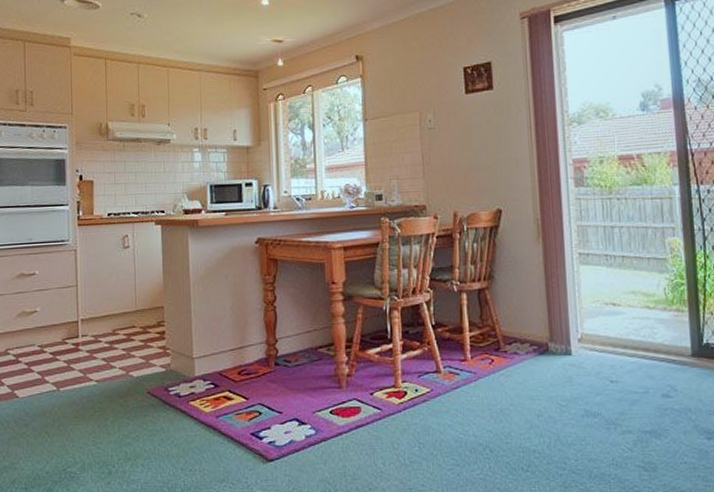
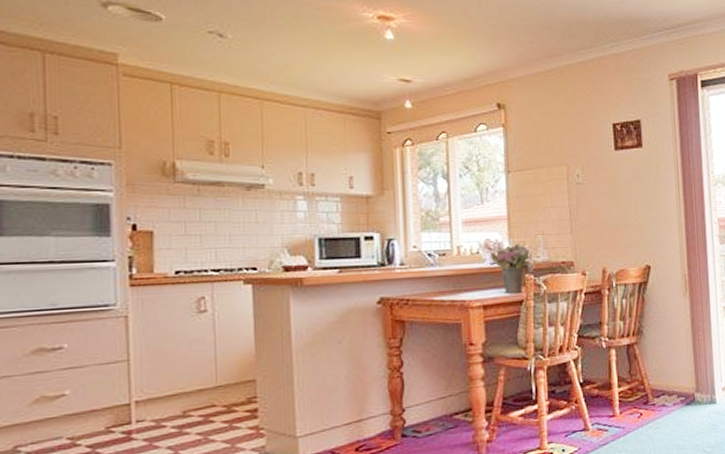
flower bouquet: none [350,188,391,237] -> present [491,243,536,295]

